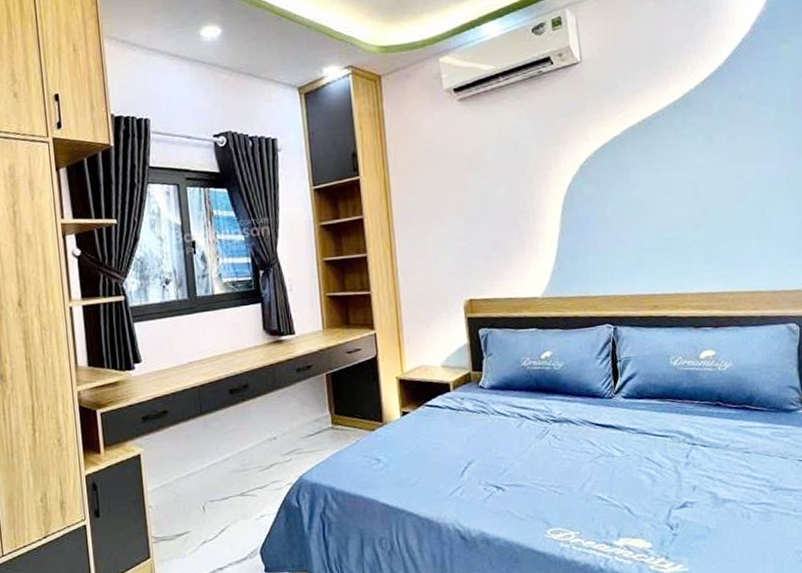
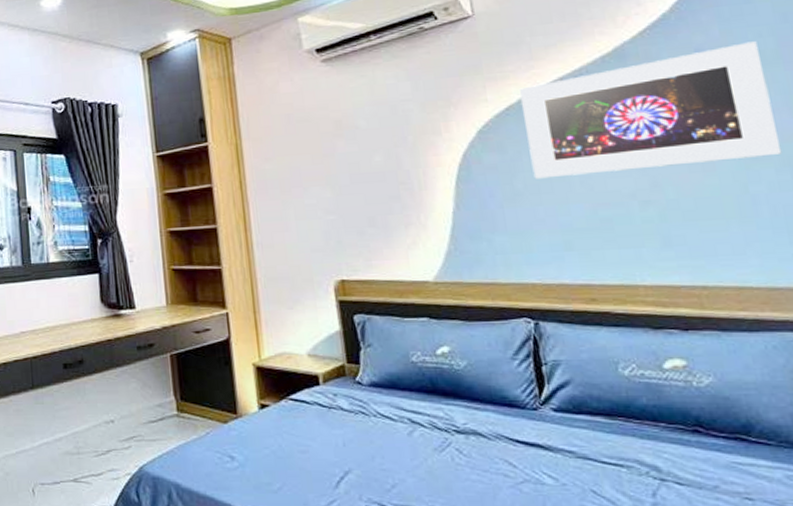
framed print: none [612,92,789,207] -> present [518,41,783,179]

